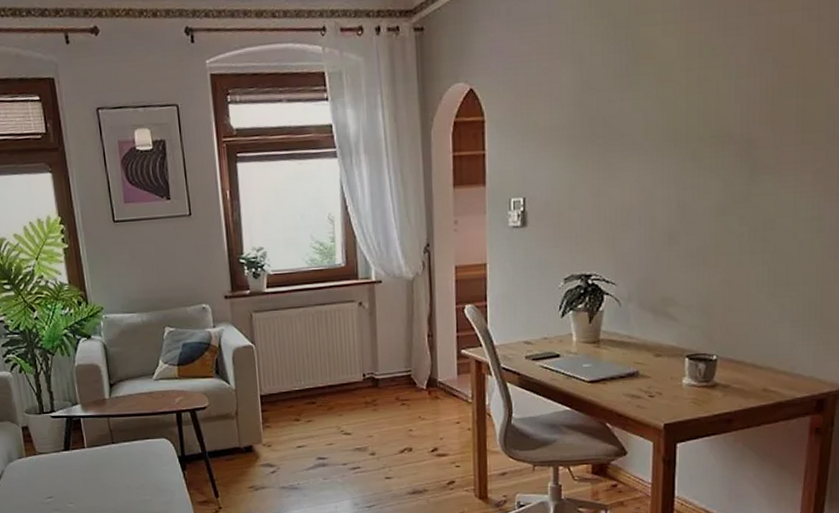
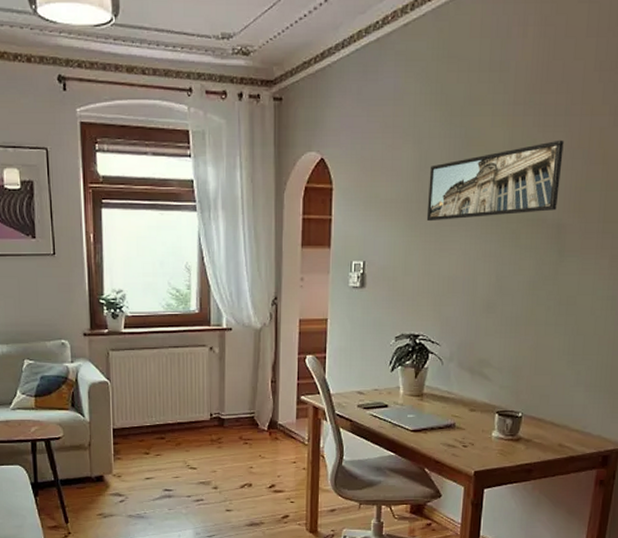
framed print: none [592,43,749,148] -> present [426,140,564,222]

